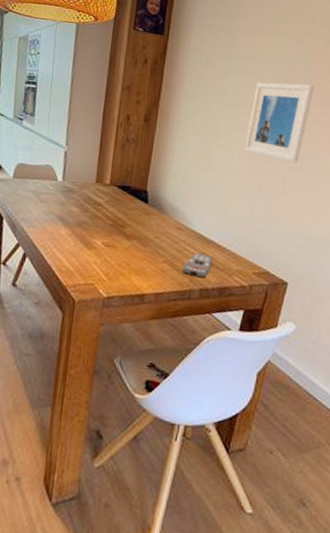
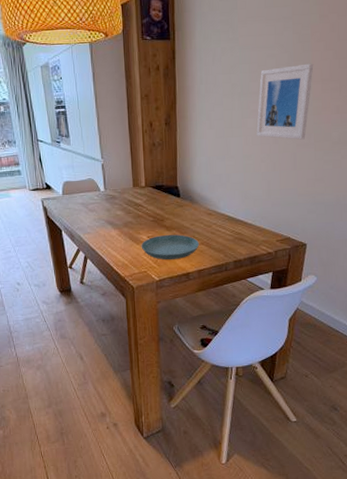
saucer: none [92,243,162,276] -> present [141,234,199,260]
remote control: present [181,253,213,278] -> none [217,232,242,252]

